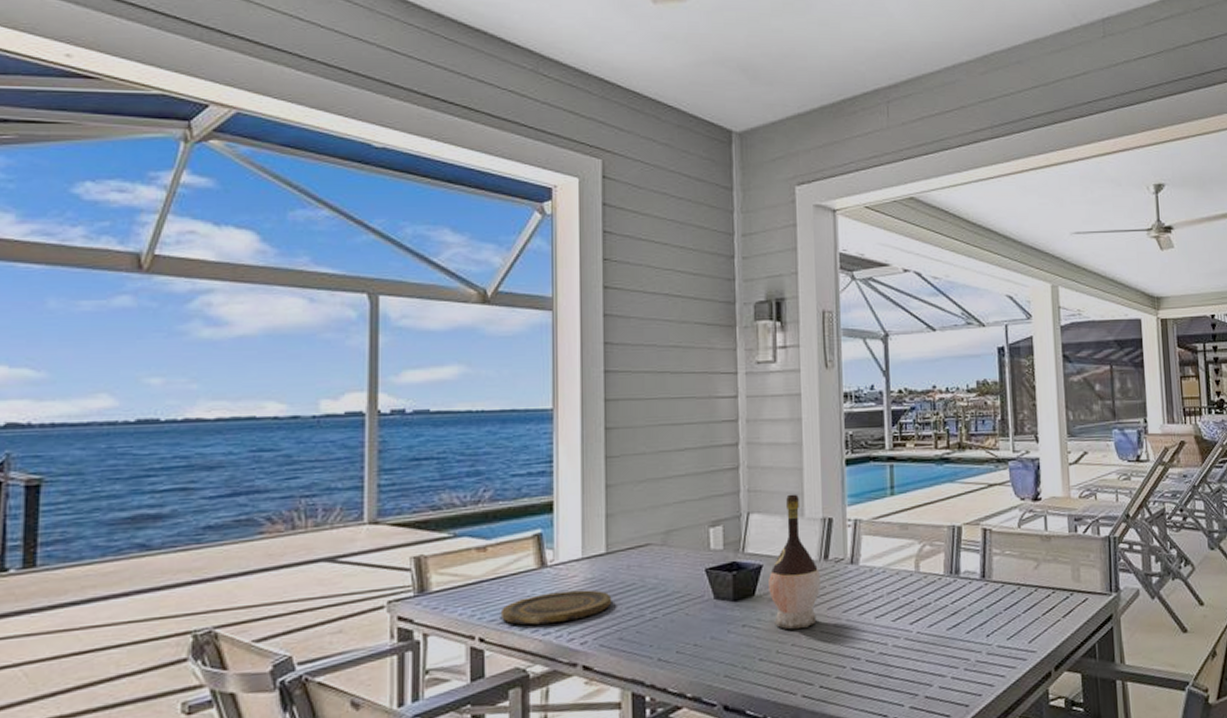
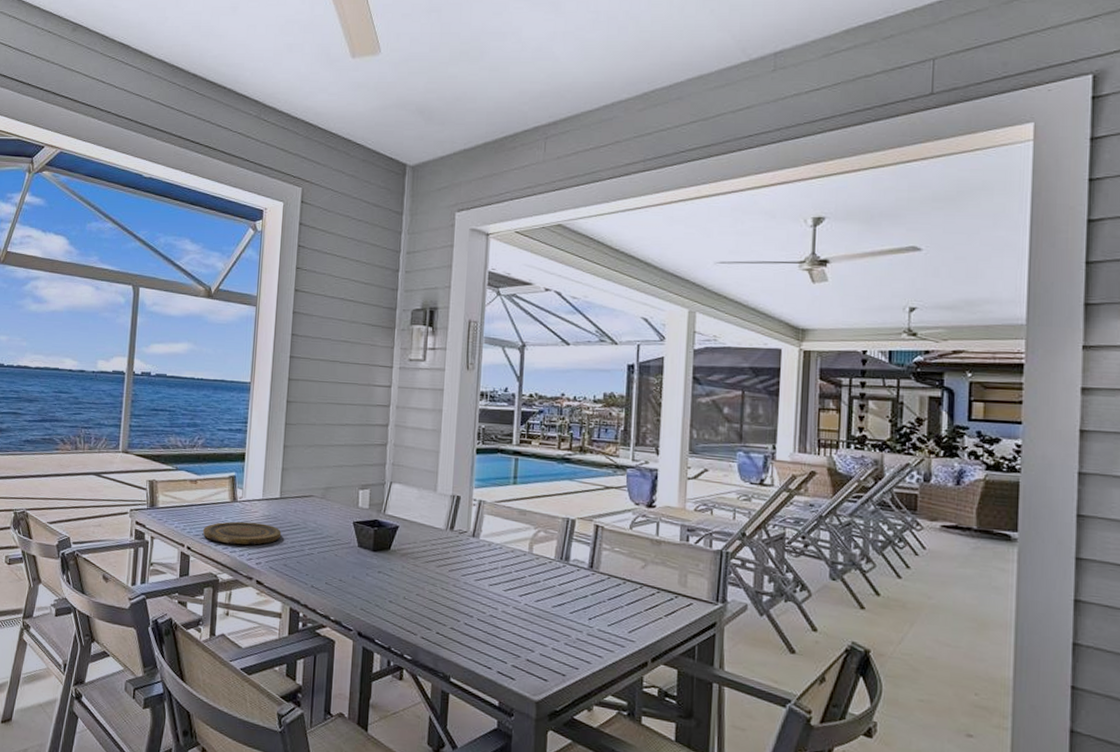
wine bottle: present [769,494,820,630] -> none [402,471,445,583]

